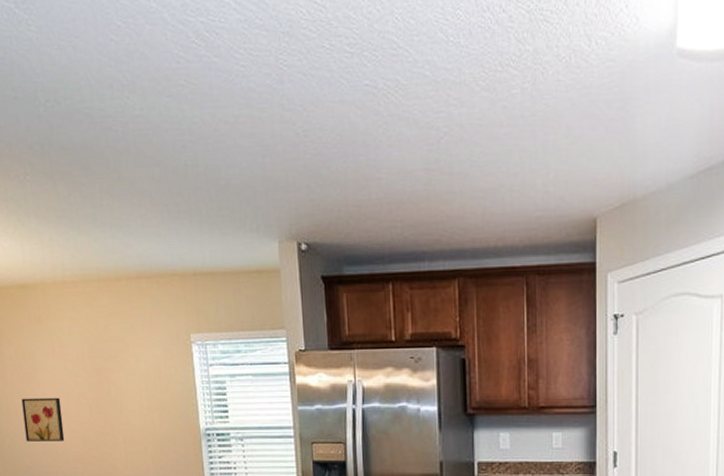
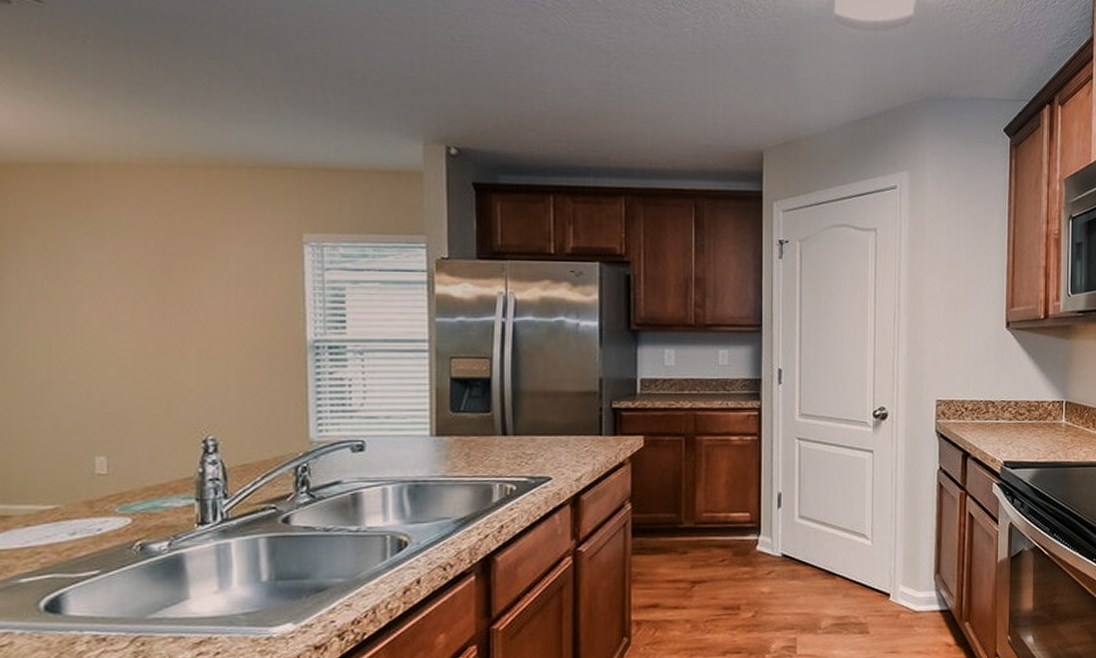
wall art: present [21,397,65,441] -> none [45,299,108,353]

